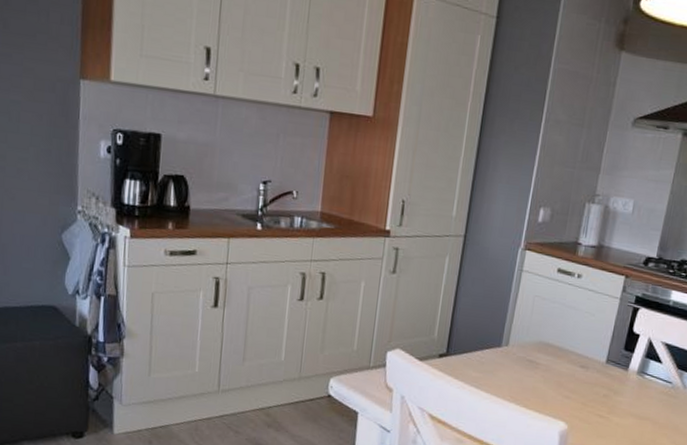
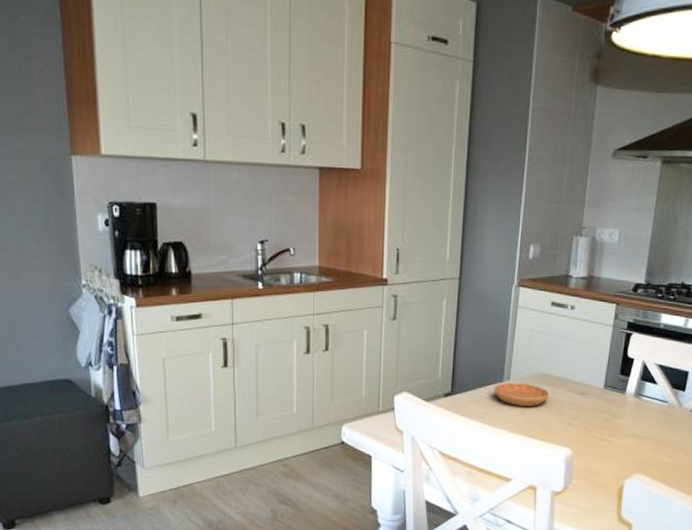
saucer: none [490,348,549,375] -> present [493,382,550,406]

